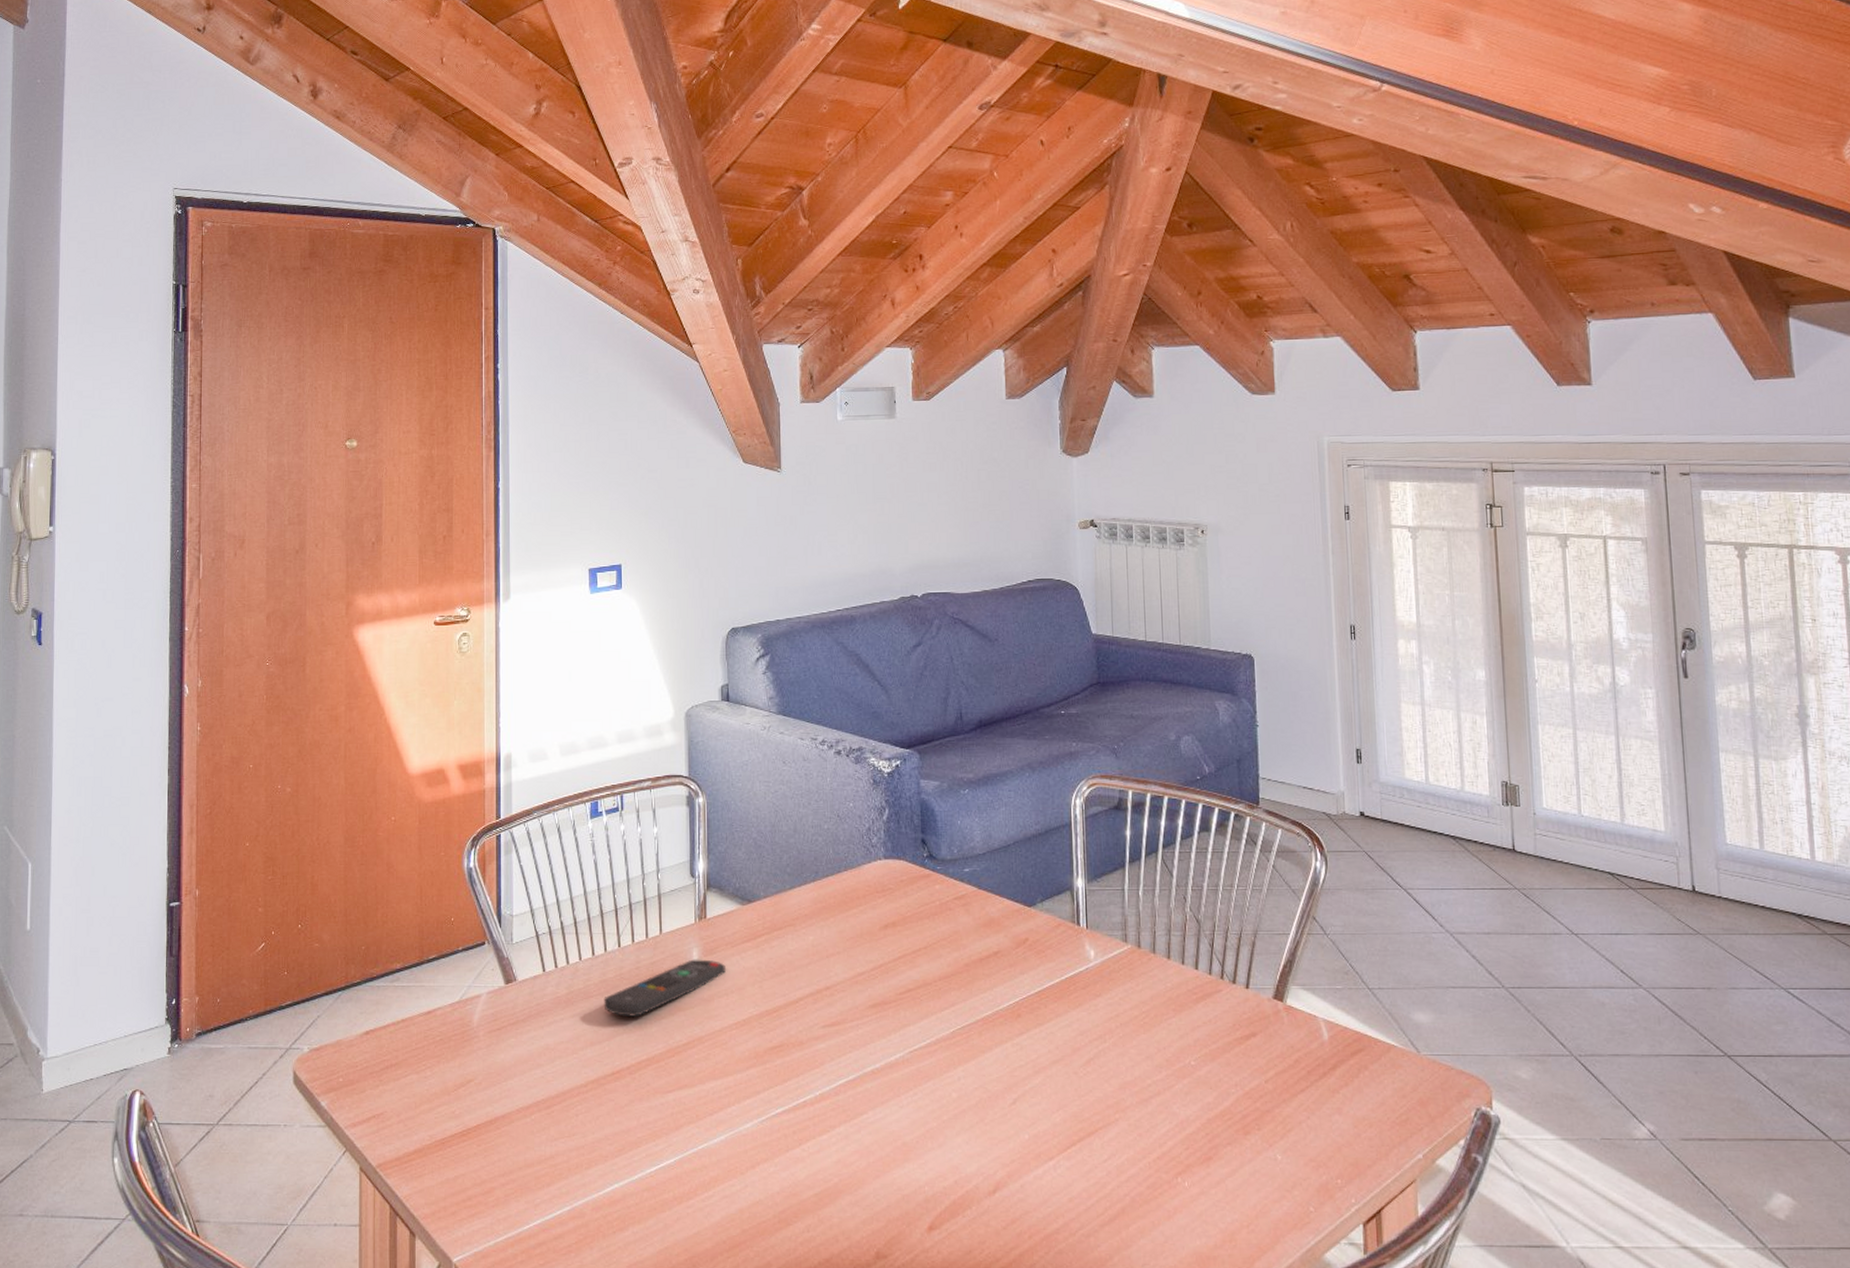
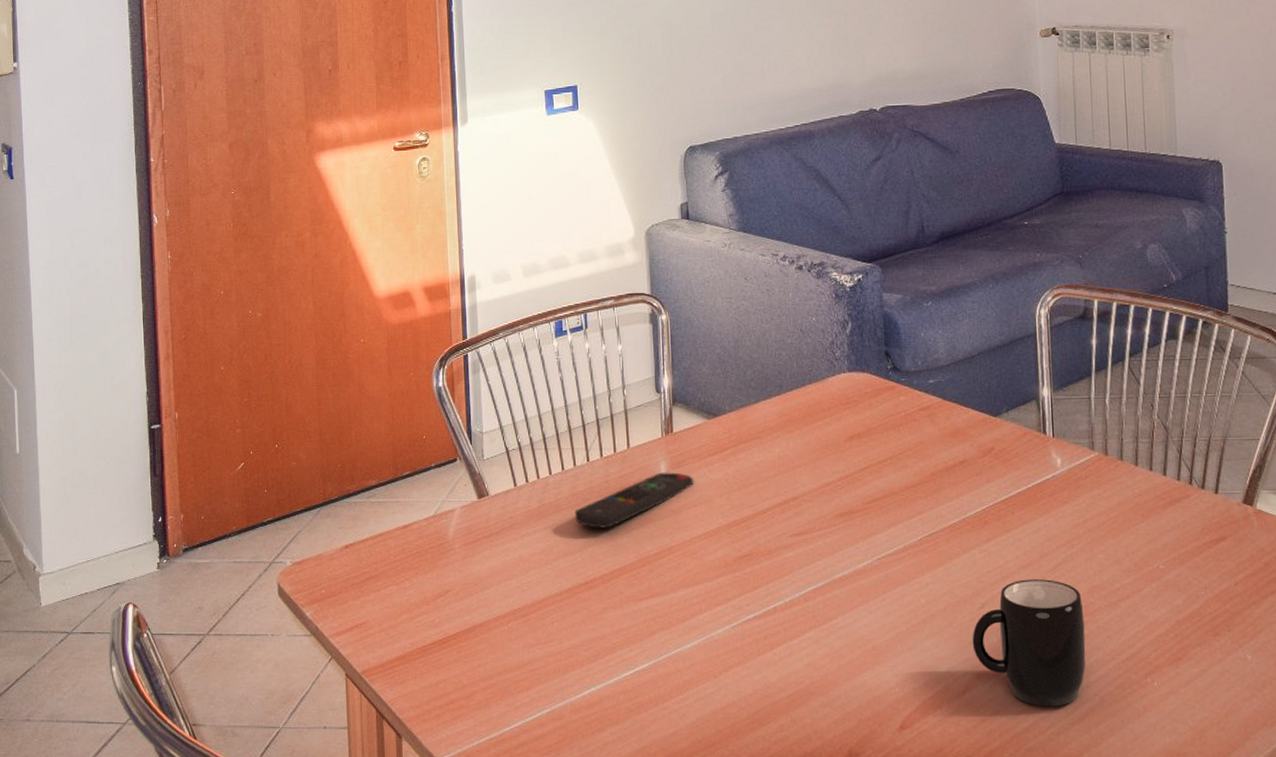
mug: none [1003,1074,1117,1207] -> present [972,579,1086,707]

